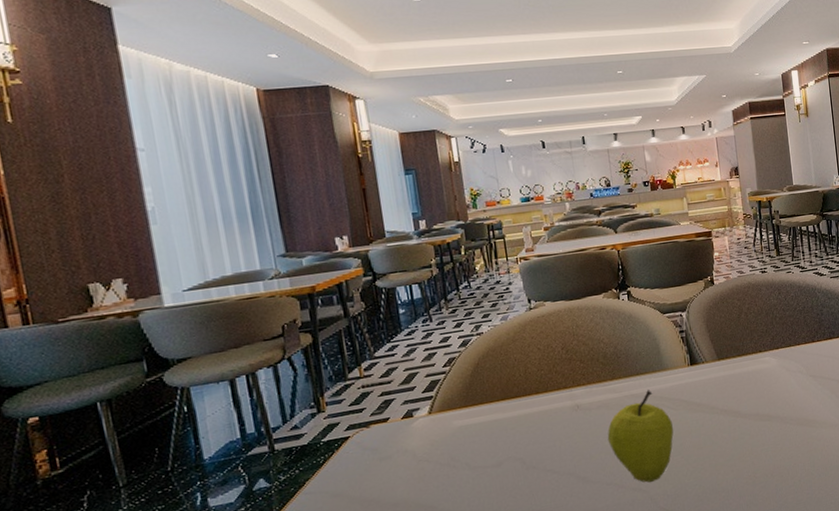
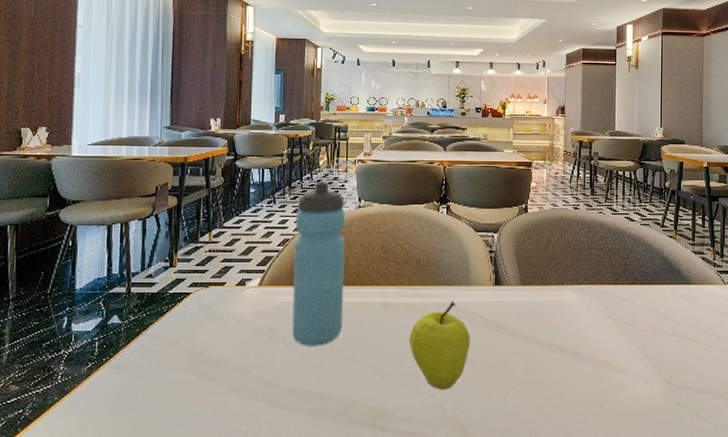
water bottle: none [458,288,533,468] -> present [292,182,346,346]

